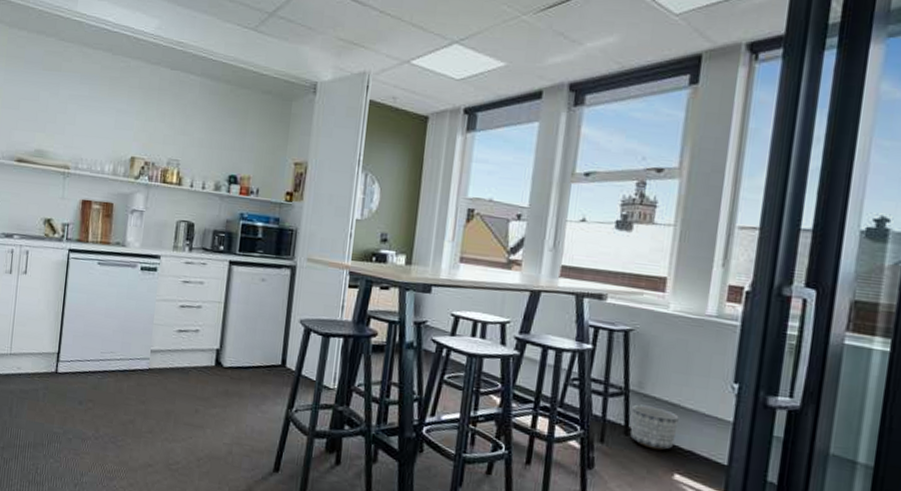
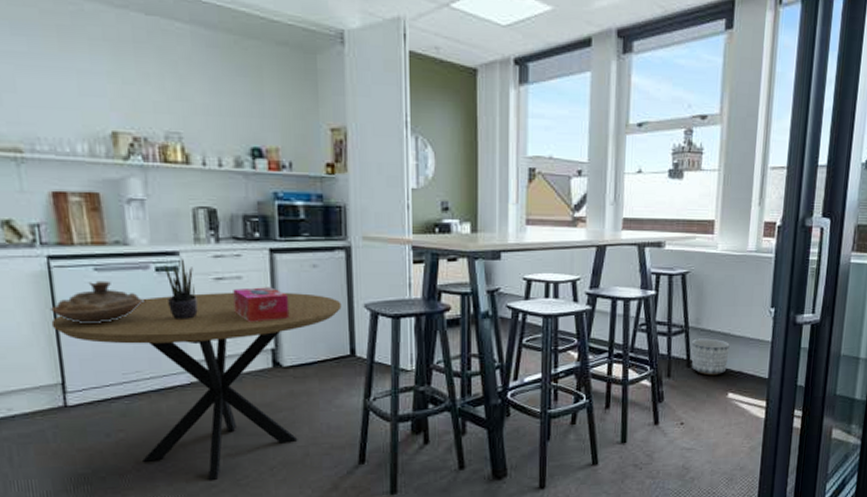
dining table: none [60,291,281,460] -> present [51,292,342,481]
decorative bowl: none [62,272,129,308] -> present [49,280,146,323]
potted plant: none [144,262,168,314] -> present [163,259,199,319]
tissue box: none [193,292,238,325] -> present [233,287,290,322]

